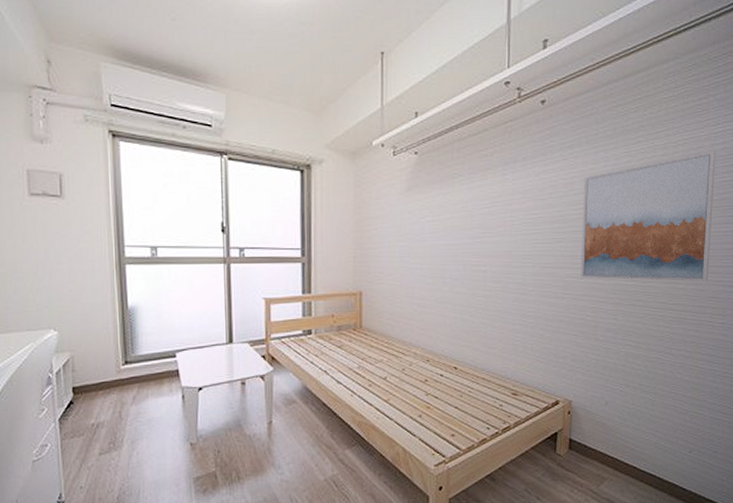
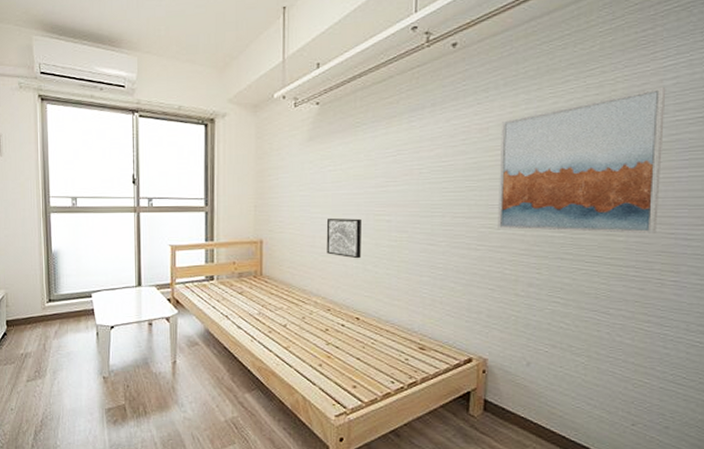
wall art: none [425,269,459,309] -> present [326,218,361,259]

